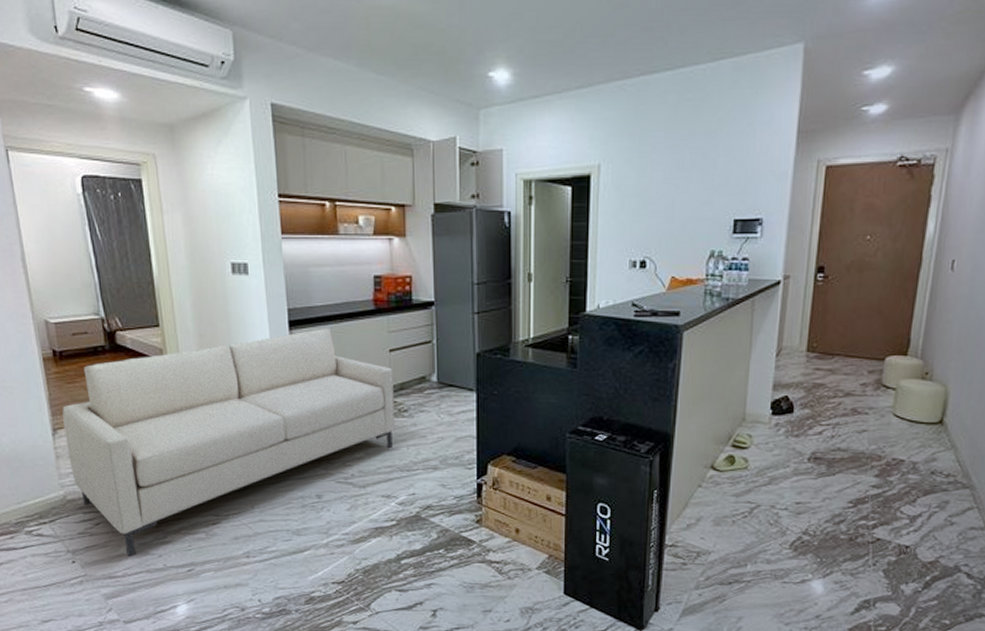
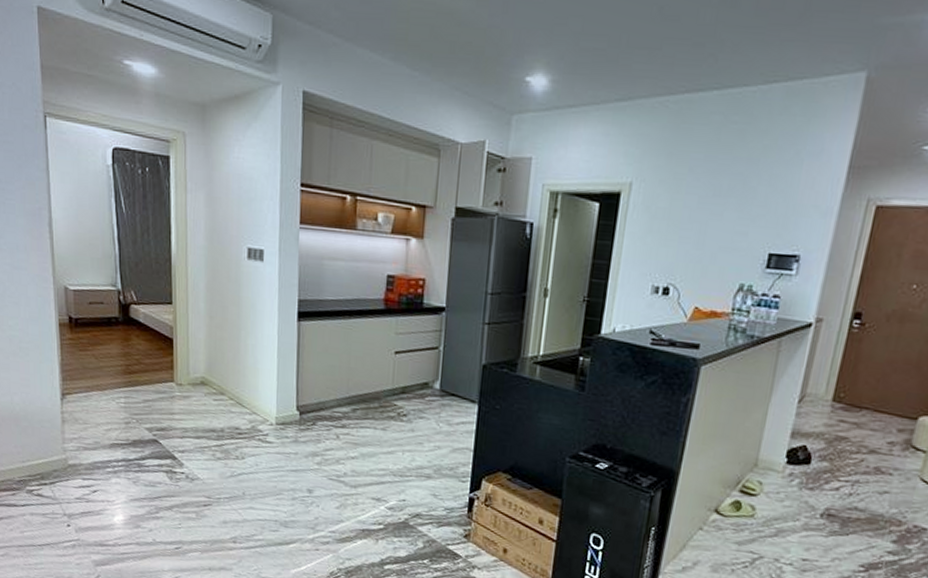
sofa: present [62,327,395,556] -> none [72,322,397,527]

